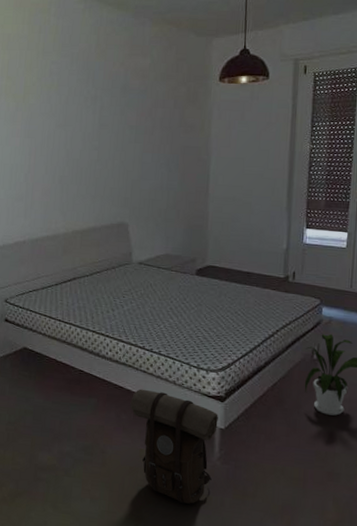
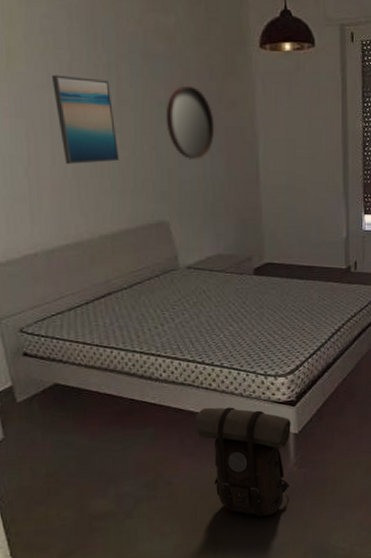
wall art: none [52,105,95,174] -> present [51,74,120,164]
home mirror: none [134,112,175,173] -> present [165,85,215,159]

